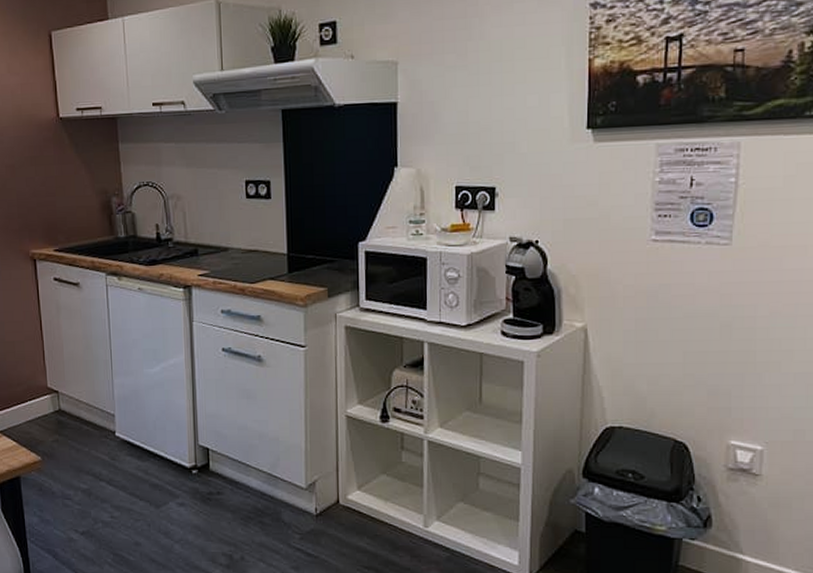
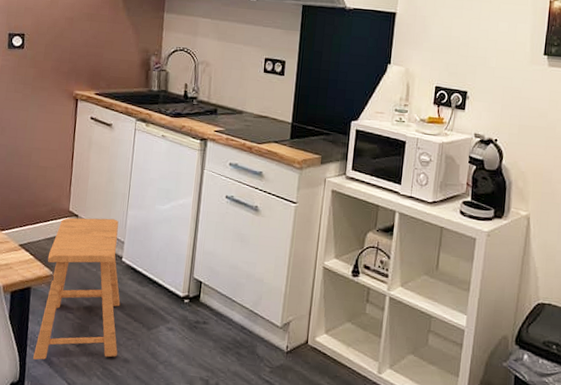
stool: none [32,390,127,553] -> present [33,218,121,360]

